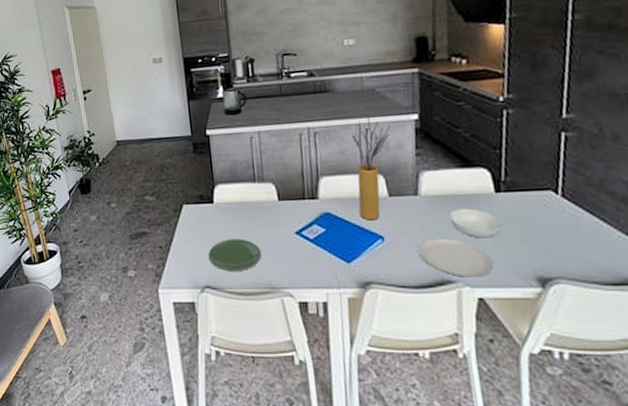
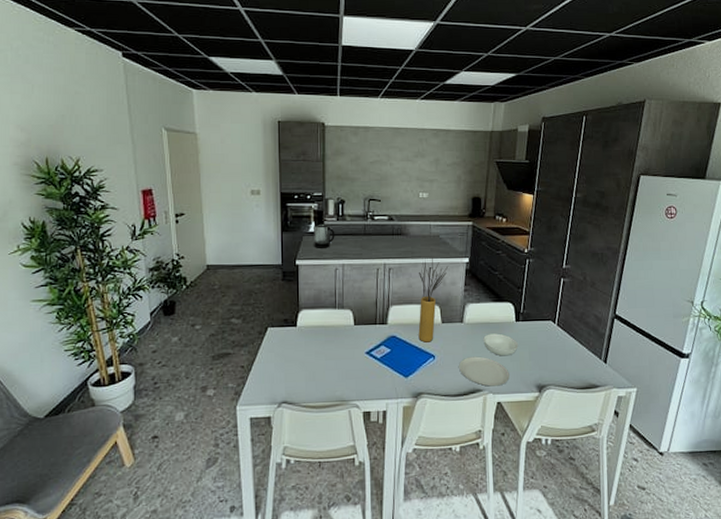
plate: present [208,239,262,272] -> none [287,358,335,388]

